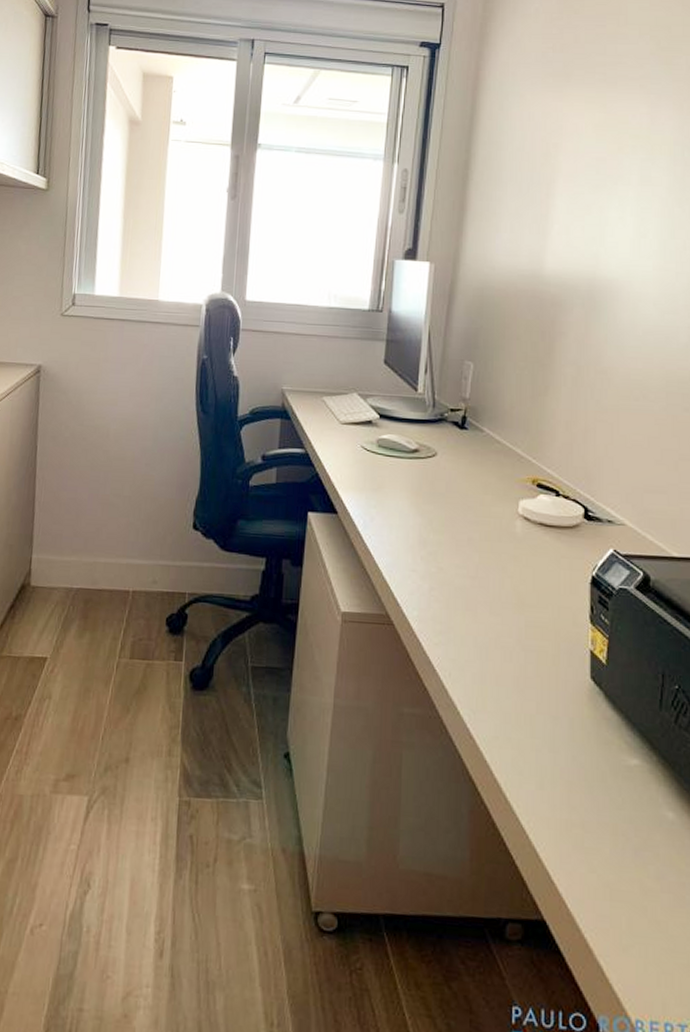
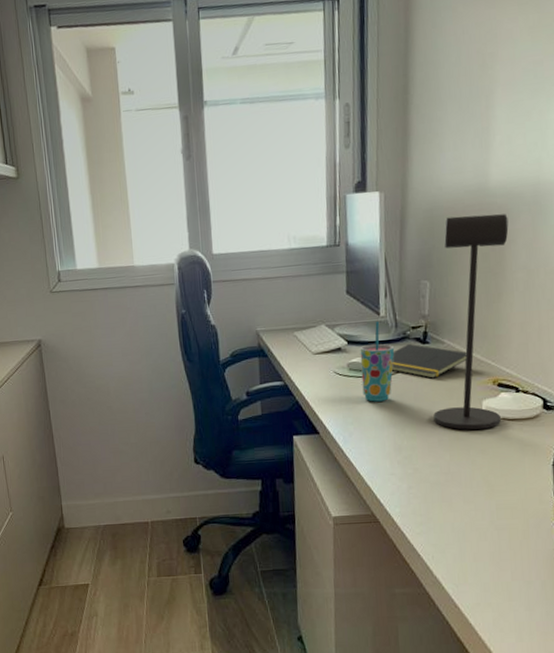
cup: none [390,397,430,487] -> present [360,320,395,402]
notepad: none [425,426,507,469] -> present [392,343,467,379]
desk lamp: none [465,299,561,533] -> present [433,214,509,431]

